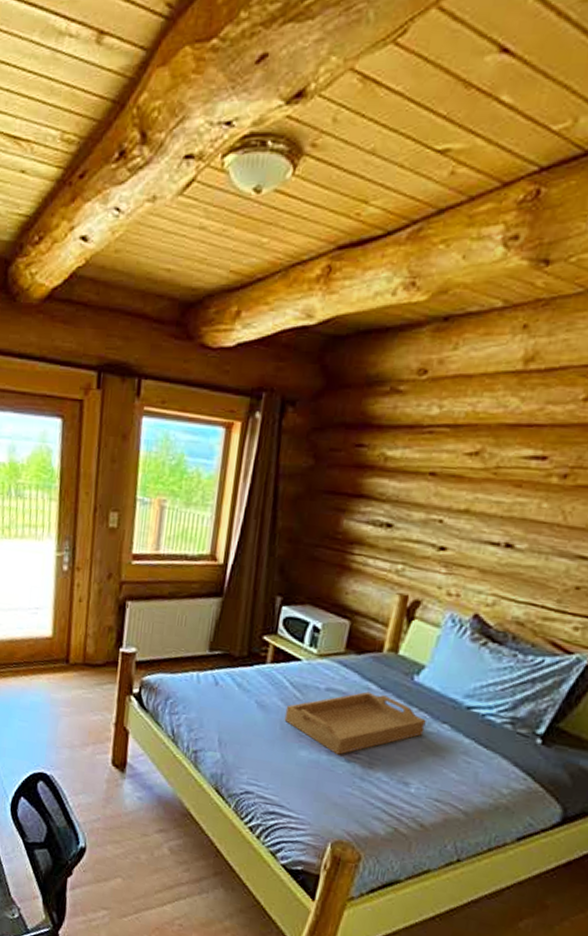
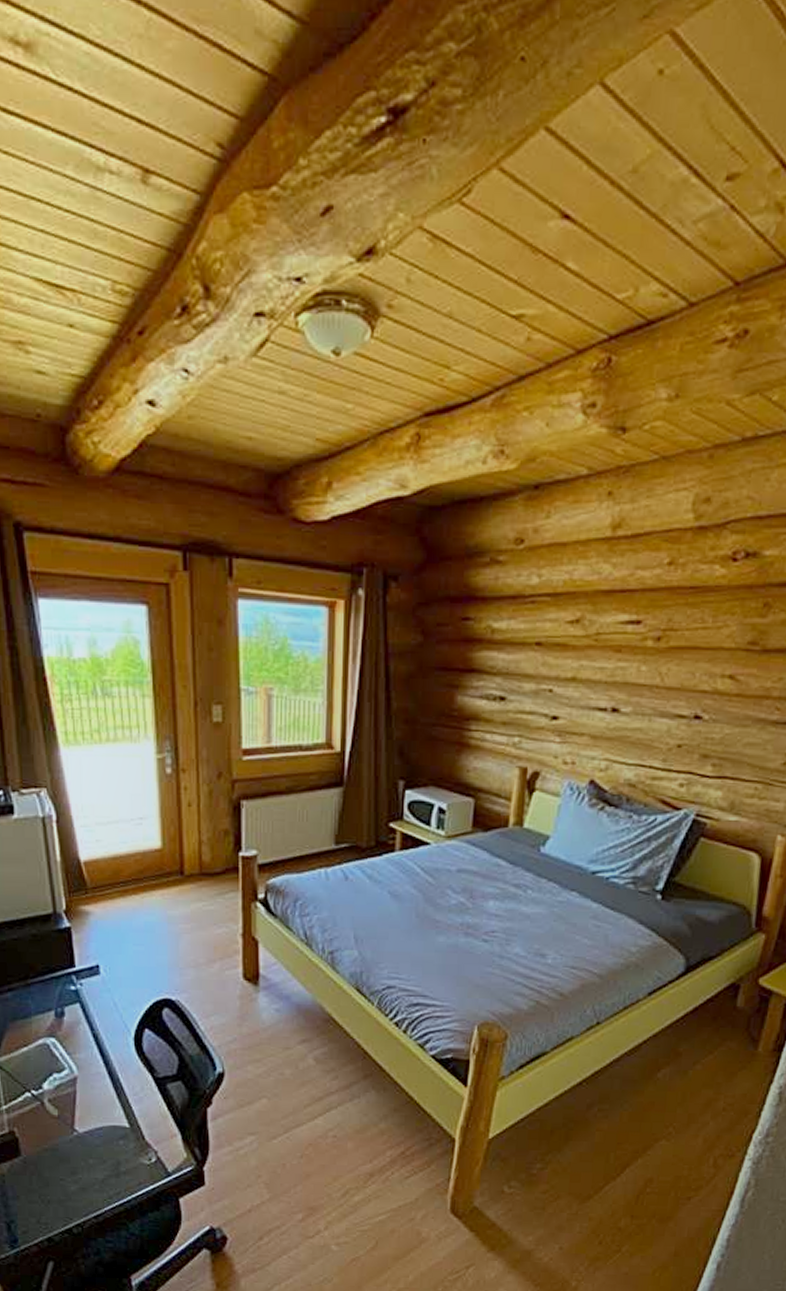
serving tray: present [284,691,426,755] -> none [419,868,556,935]

